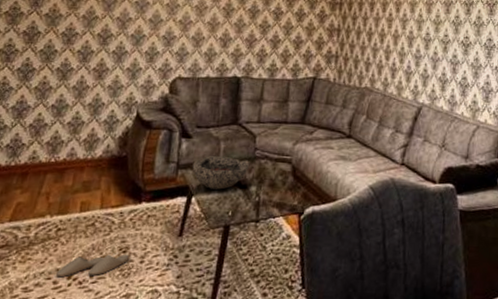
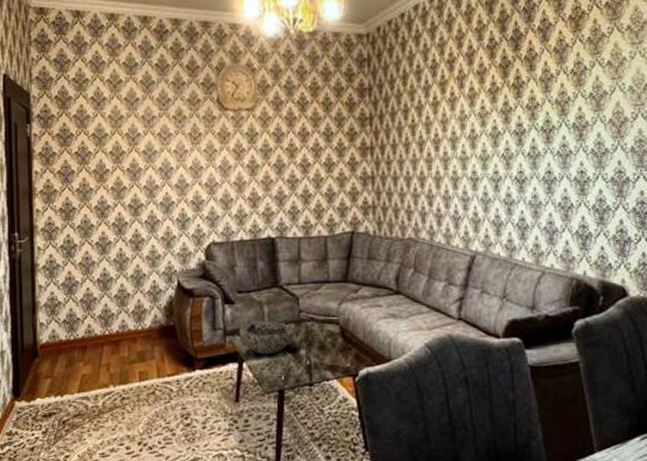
slippers: present [55,254,129,278] -> none [127,420,191,443]

